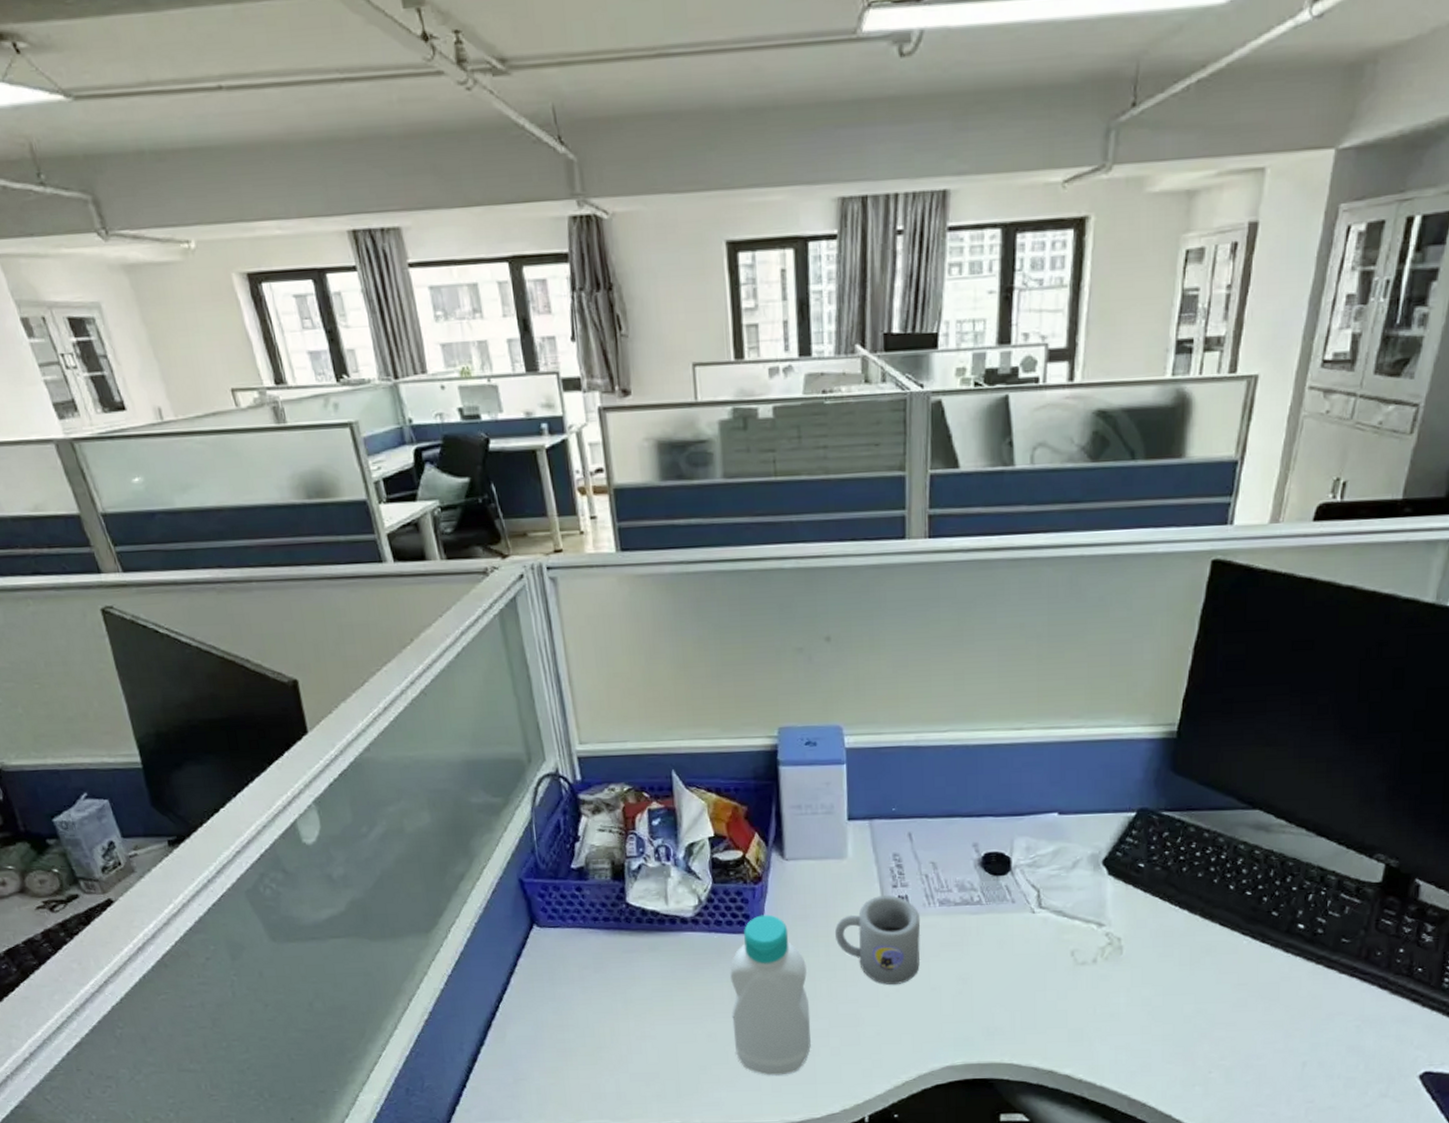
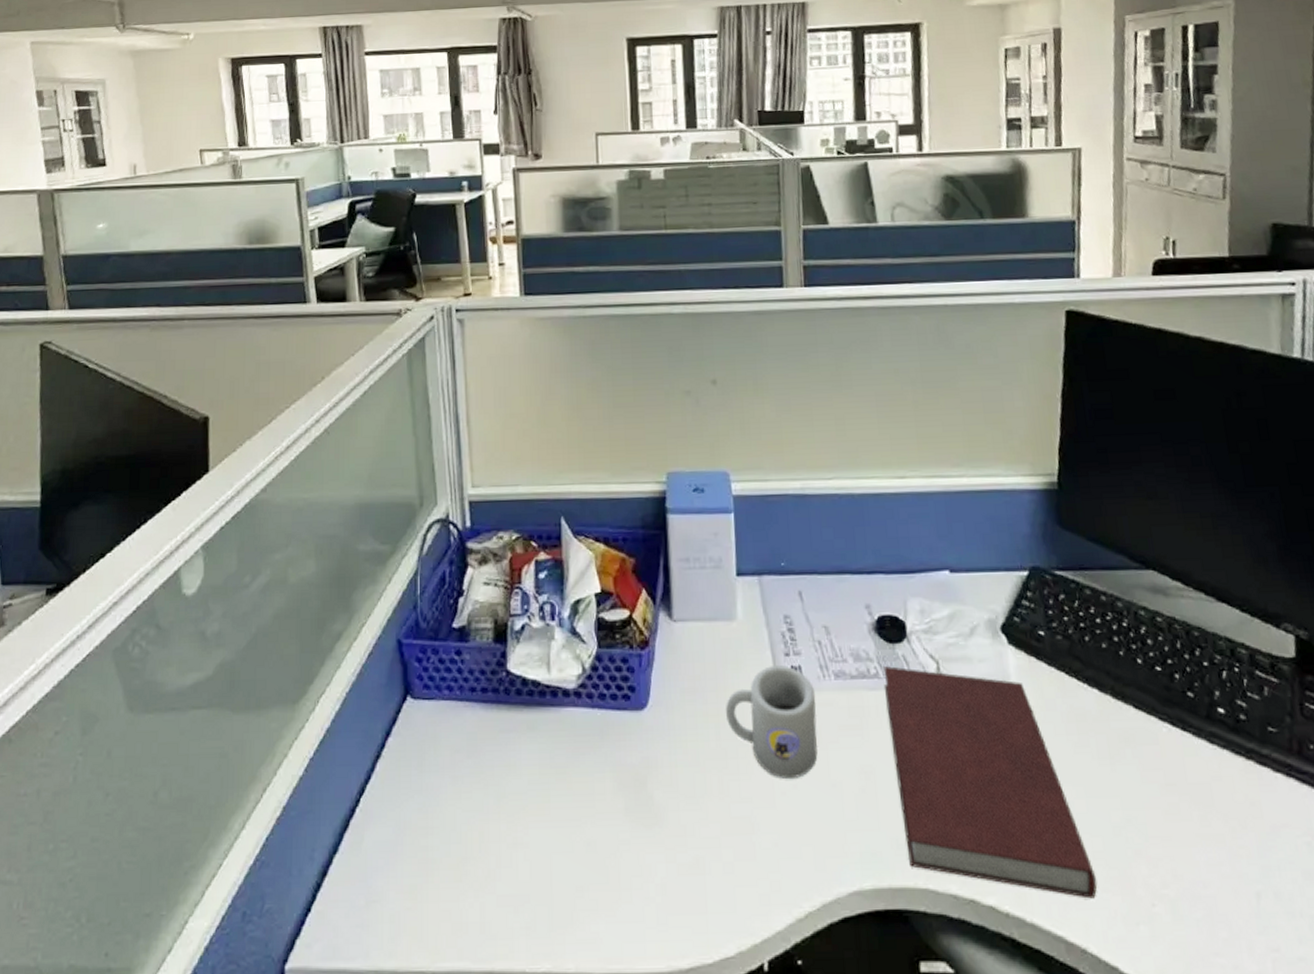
bottle: present [730,914,811,1076] -> none [613,687,701,901]
notebook: none [985,895,1163,1069] -> present [883,666,1097,899]

